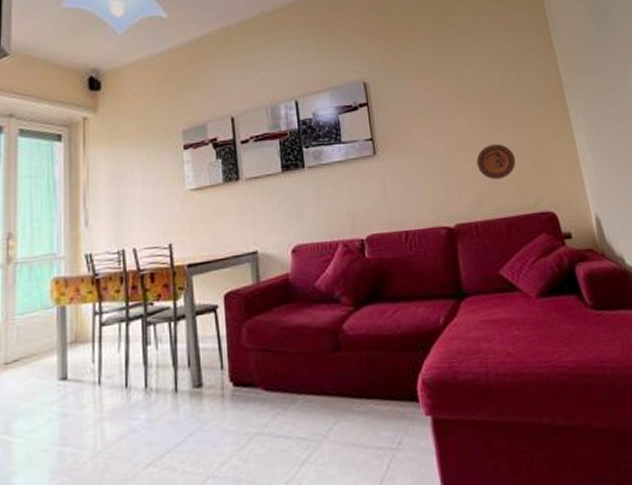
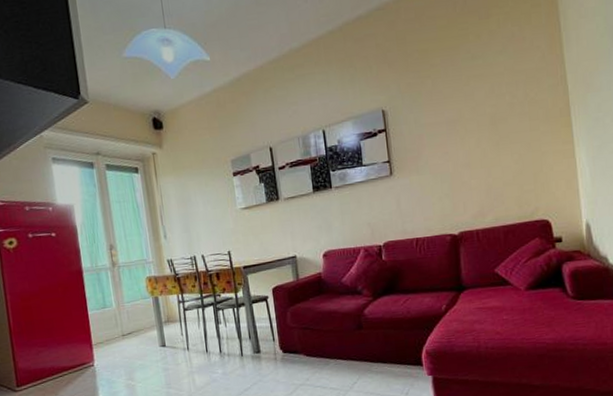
decorative plate: present [476,144,516,180] -> none [481,161,518,193]

